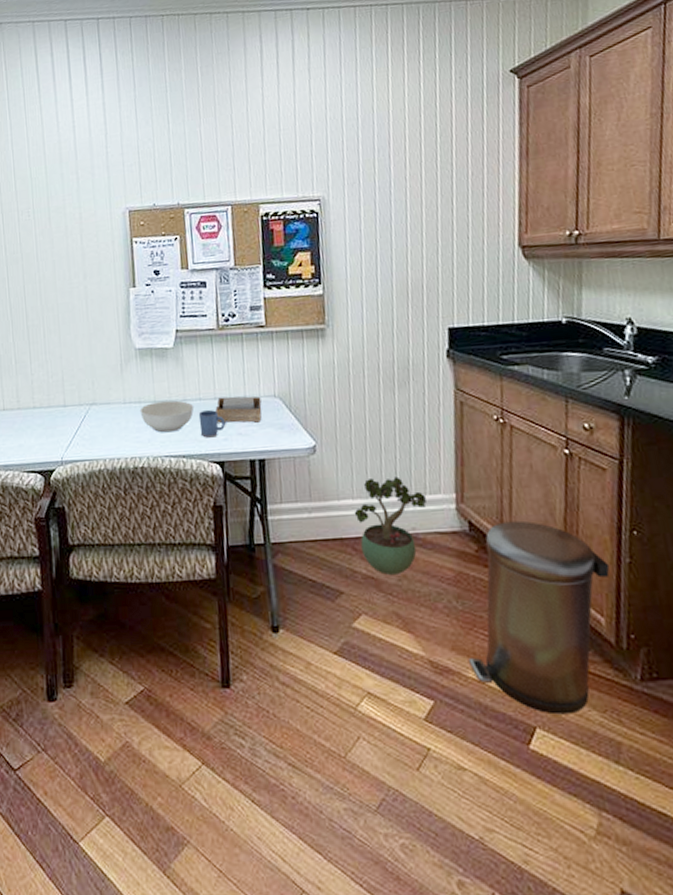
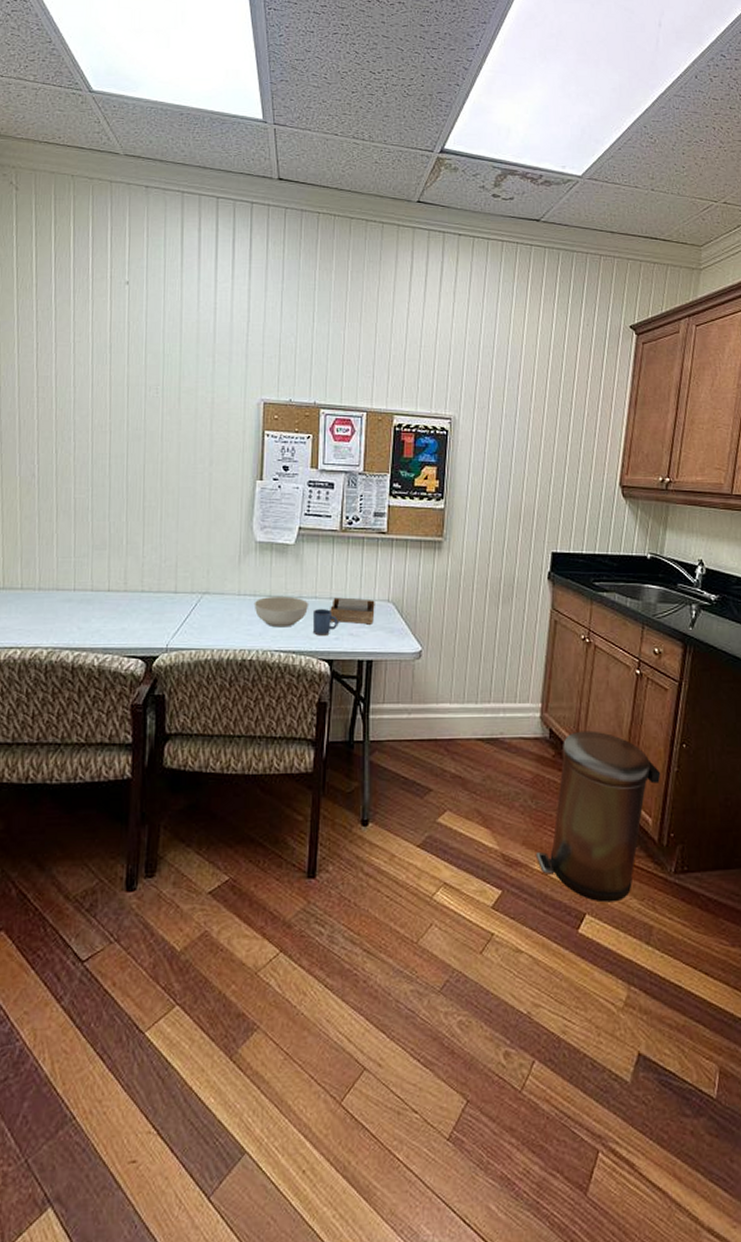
potted plant: present [354,476,426,575] -> none [450,685,515,775]

